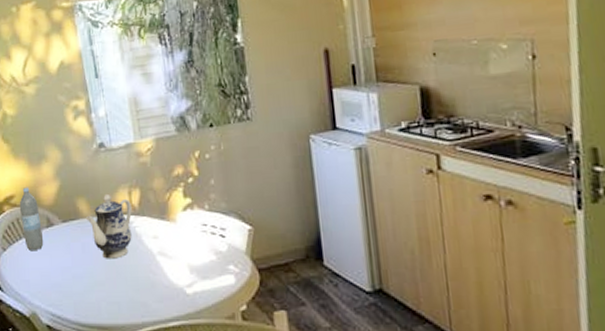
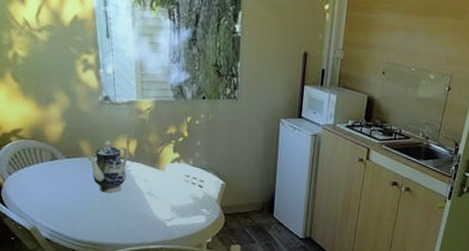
water bottle: present [19,187,44,252] -> none [26,123,47,179]

